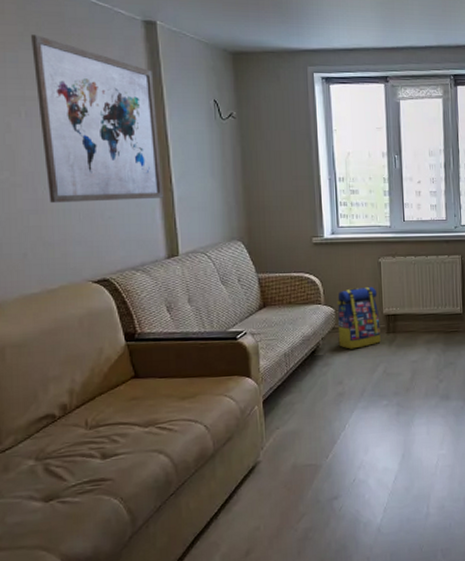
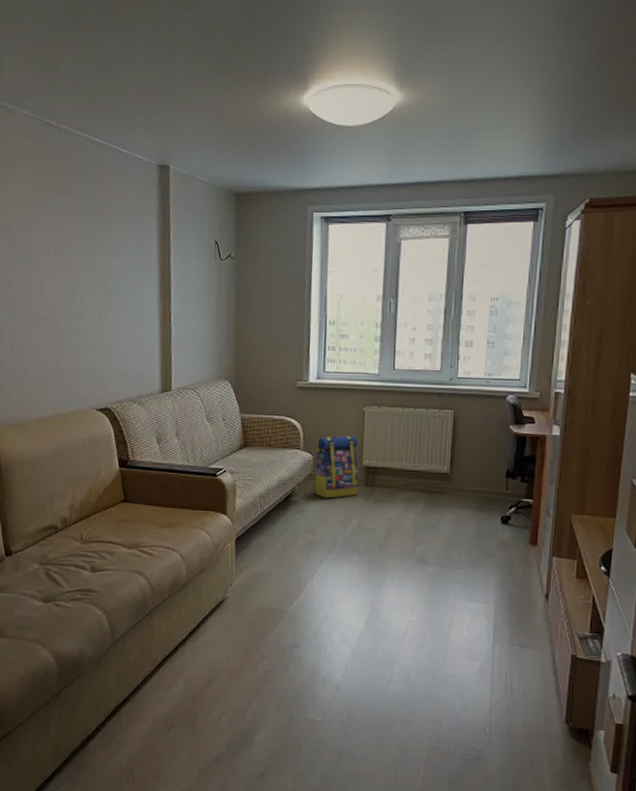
wall art: present [31,34,164,204] -> none [64,182,163,336]

